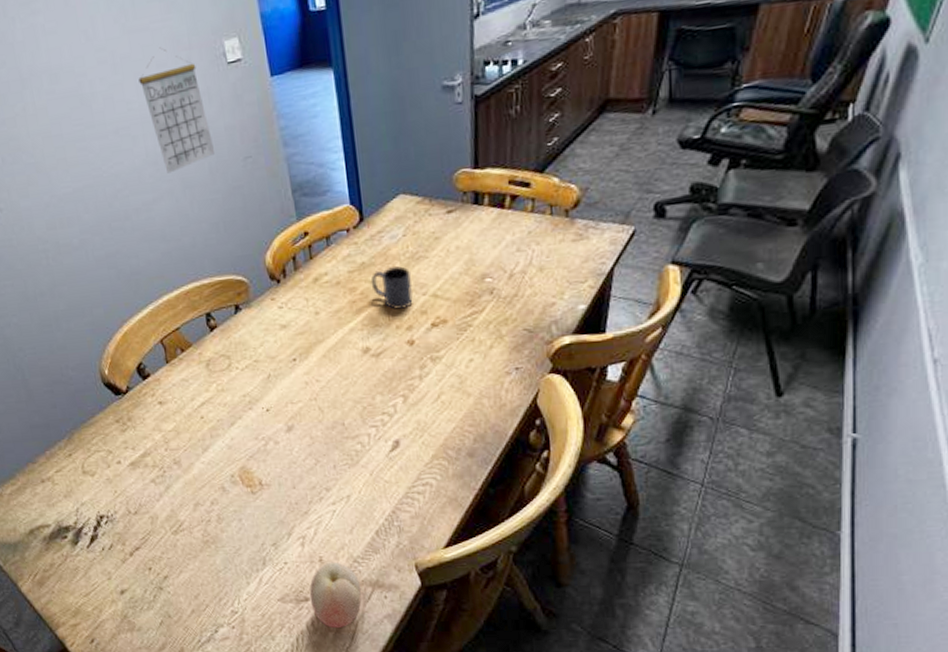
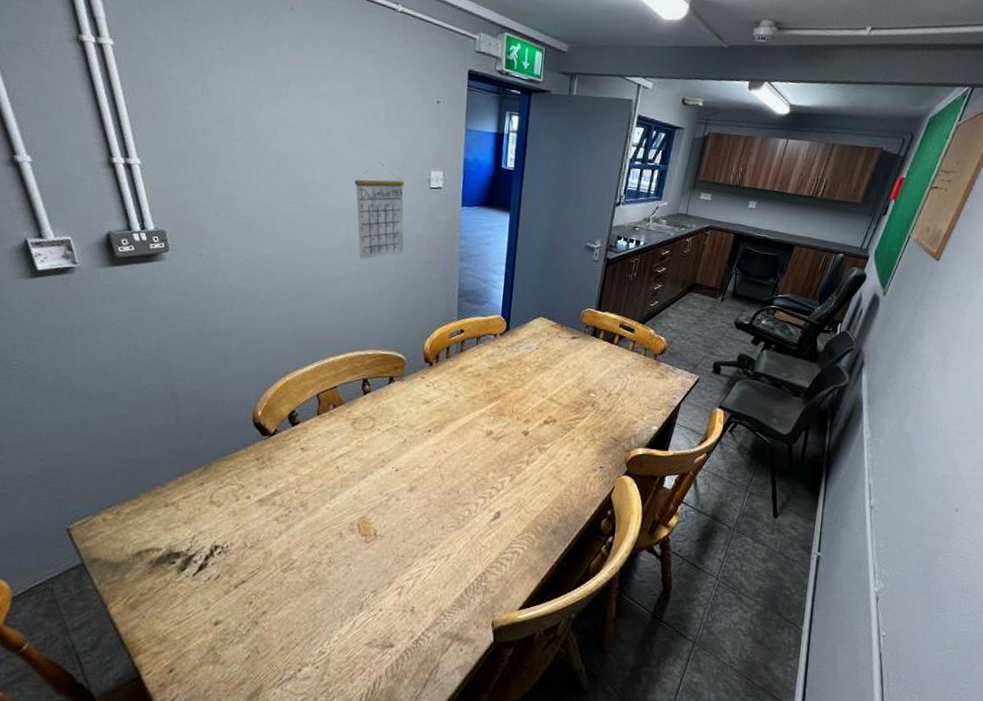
fruit: present [309,562,362,629] -> none [394,612,443,676]
mug: present [370,266,413,309] -> none [504,371,537,405]

